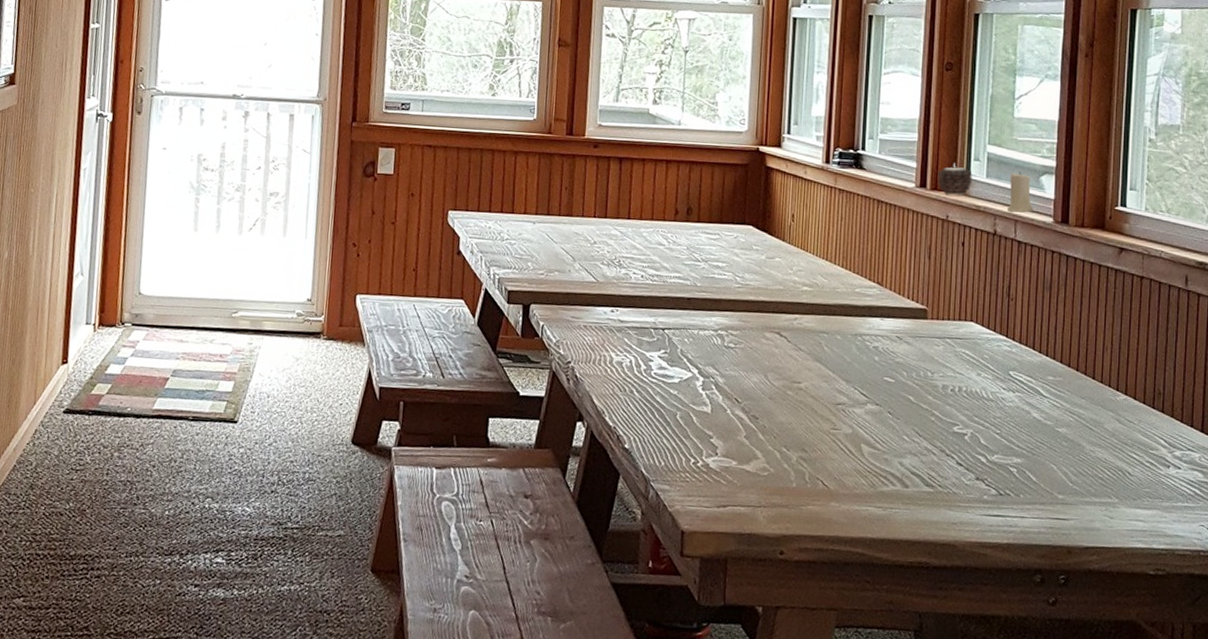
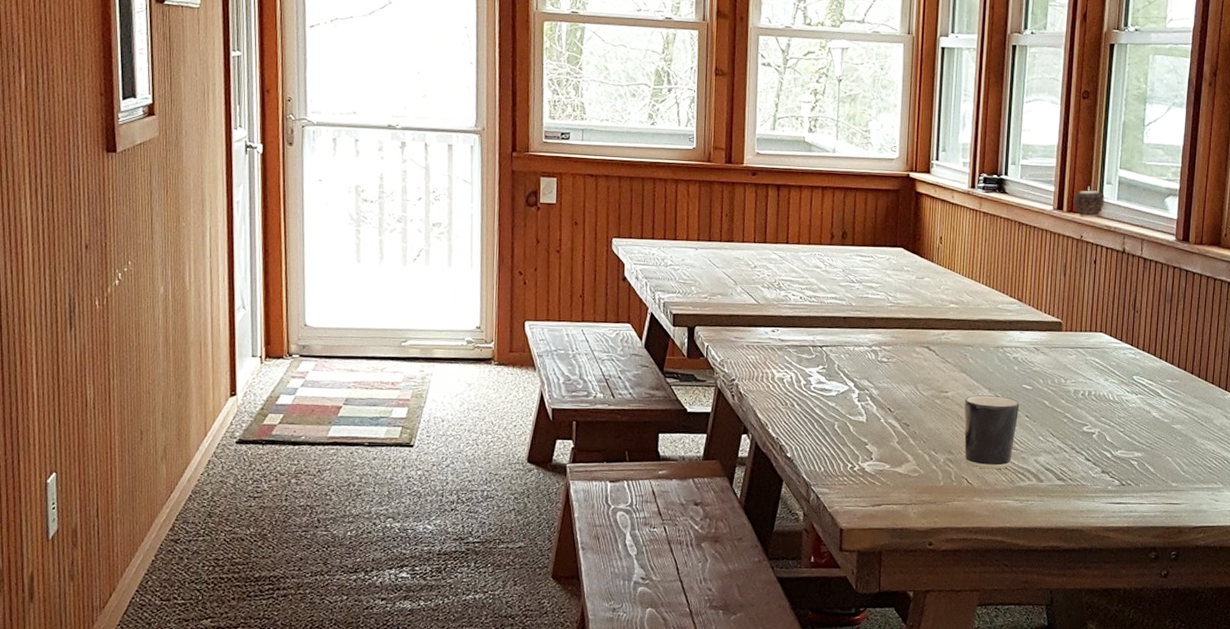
mug: none [819,387,881,472] -> present [964,395,1020,470]
candle: present [1006,172,1034,213] -> none [1134,194,1159,233]

